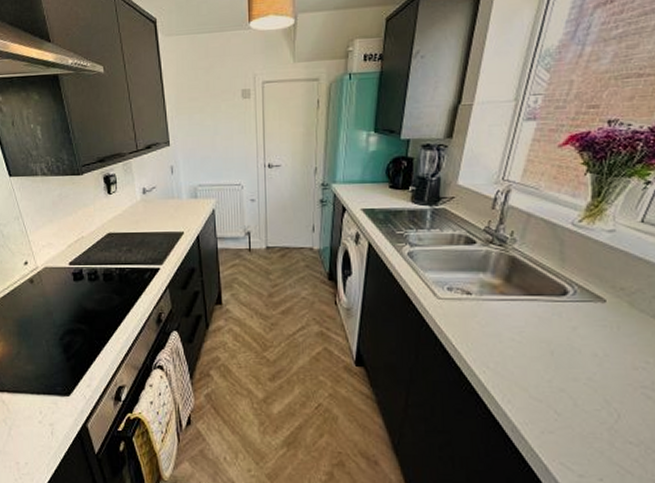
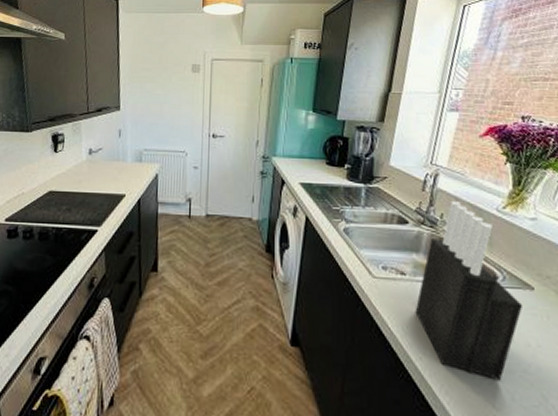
knife block: none [480,218,592,389] -> present [415,201,522,381]

